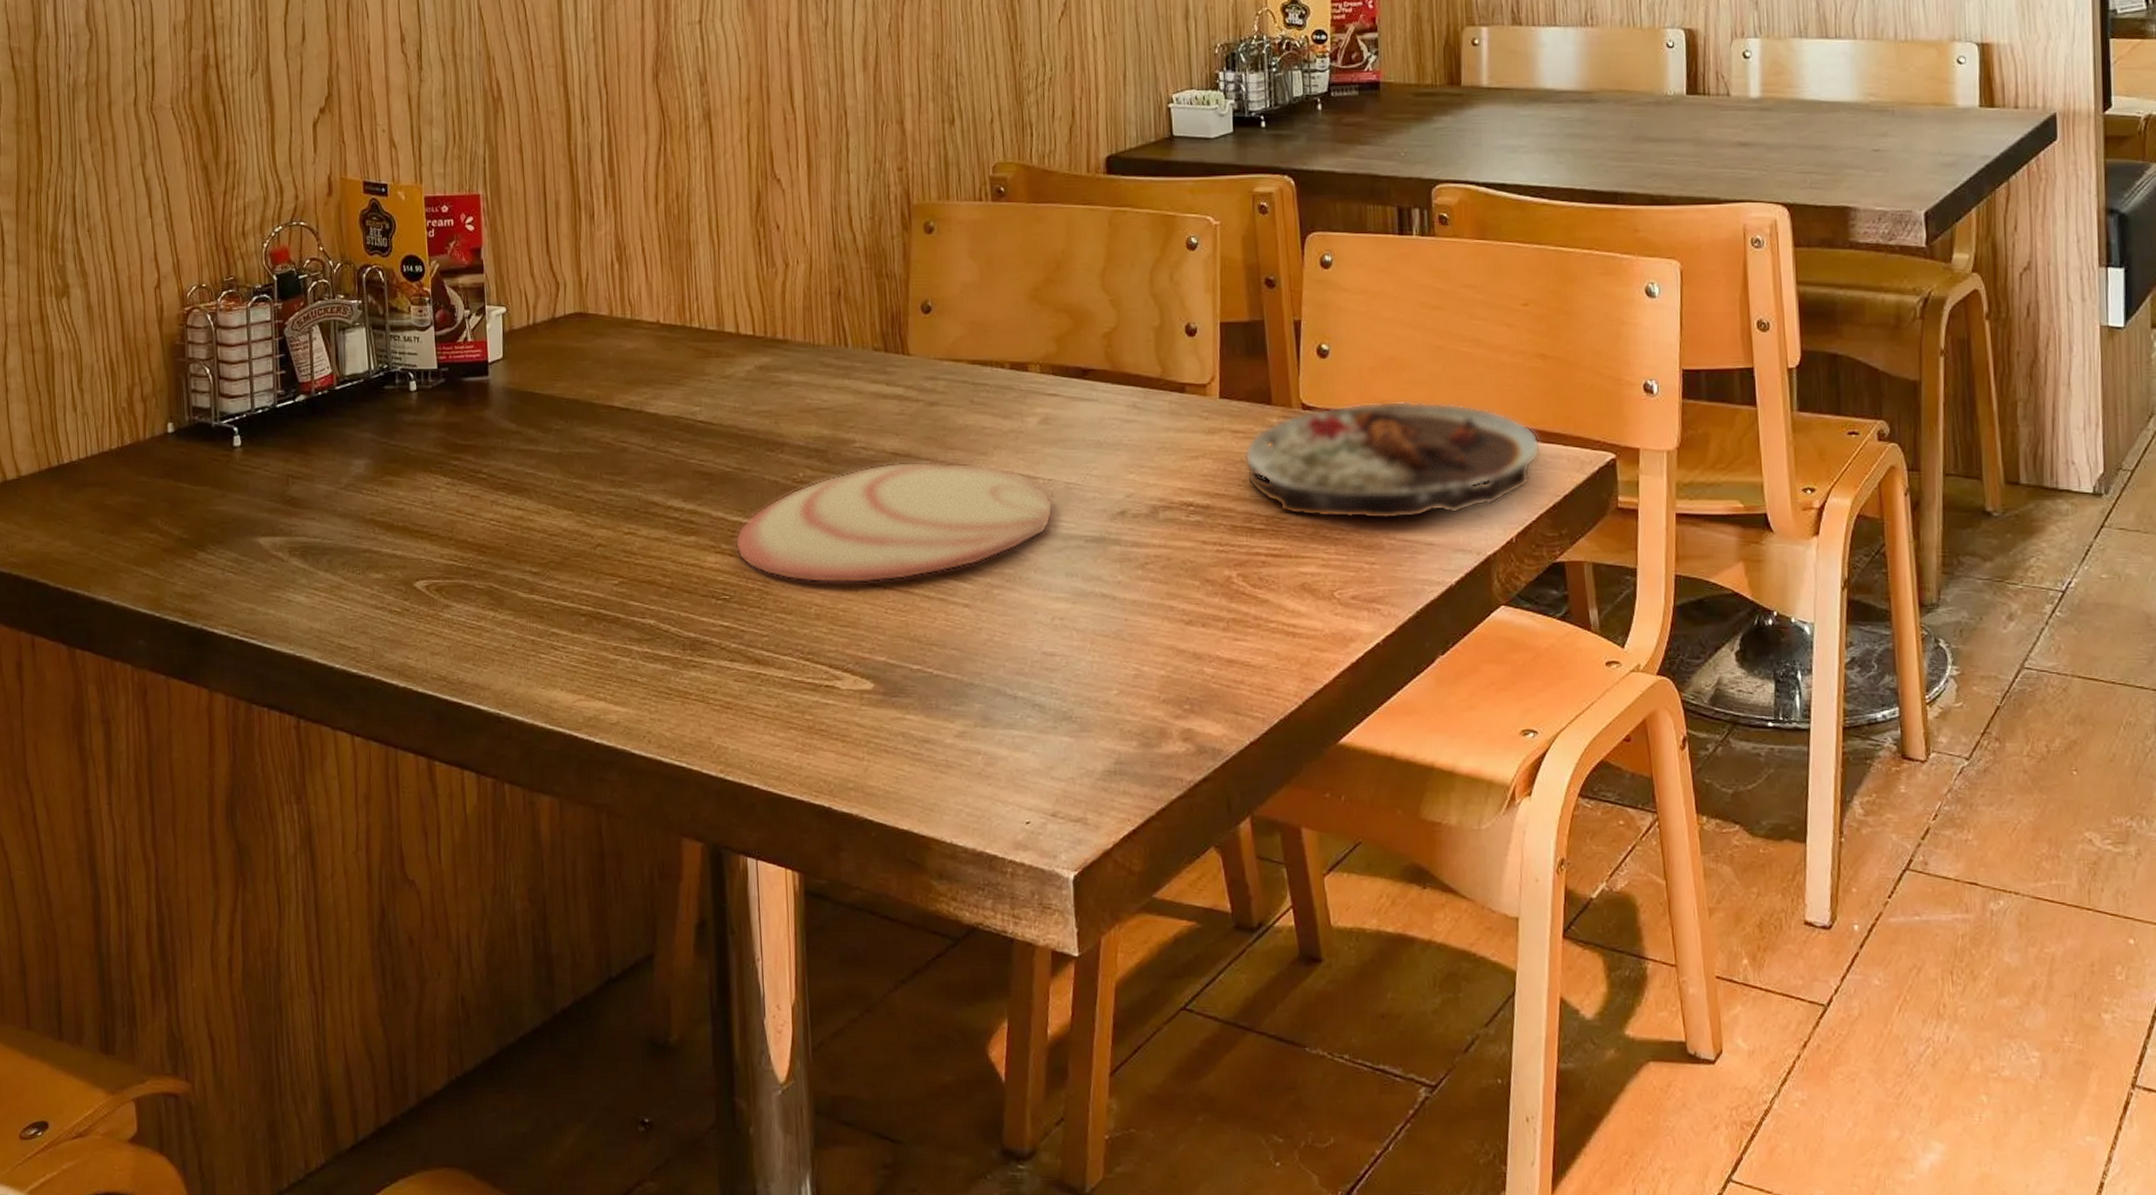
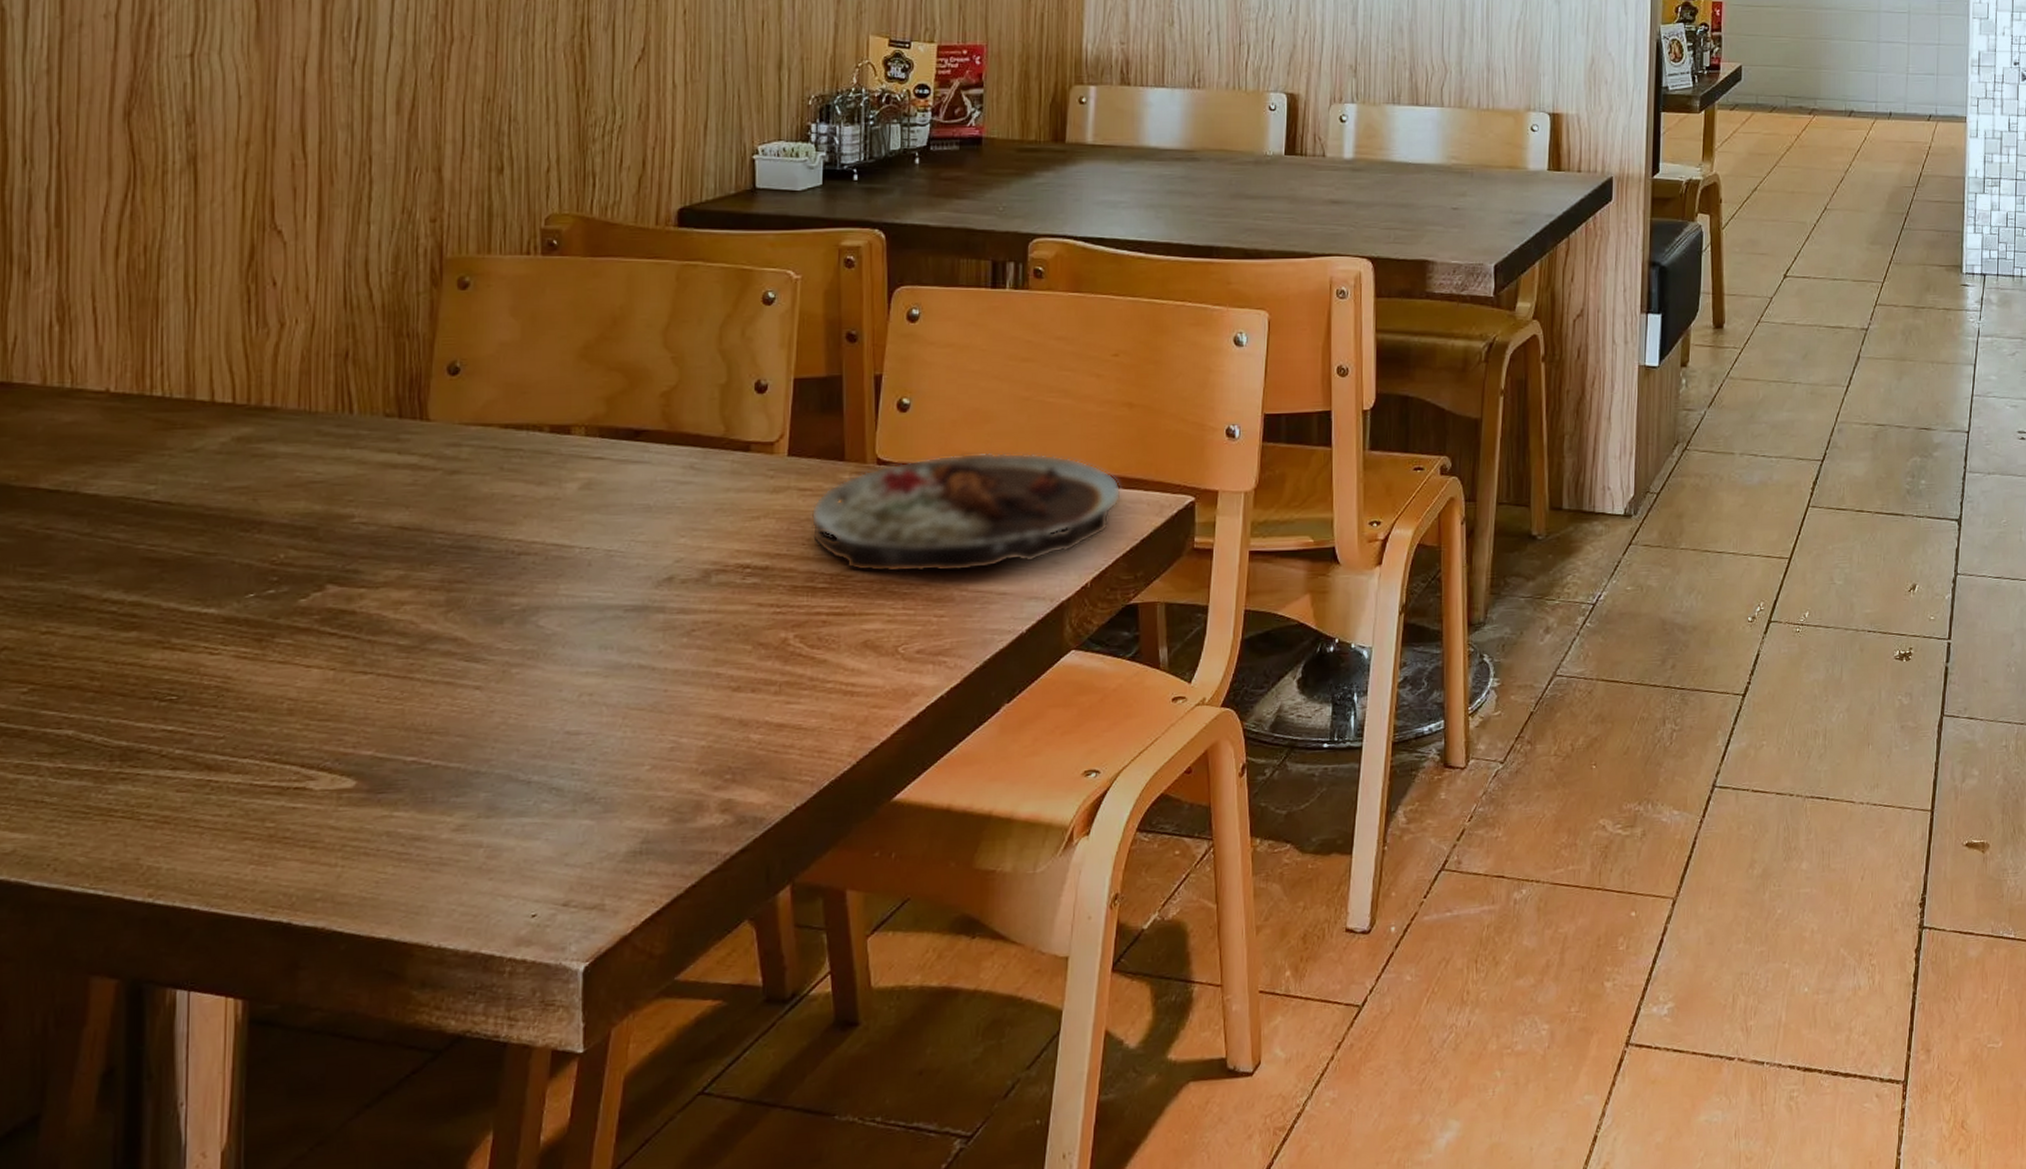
plate: present [735,461,1053,584] -> none [189,534,589,675]

